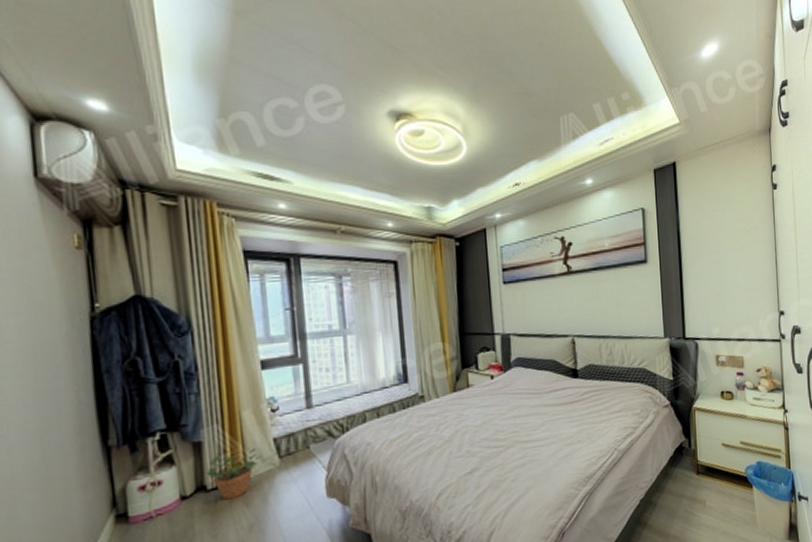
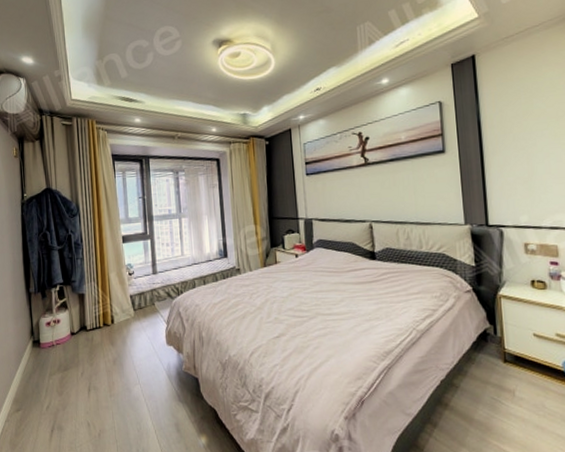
potted plant: present [205,447,263,500] -> none [86,301,123,339]

